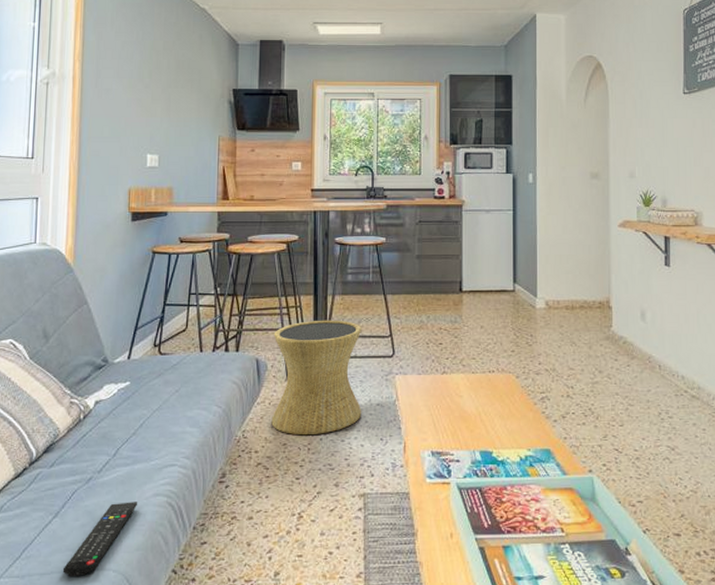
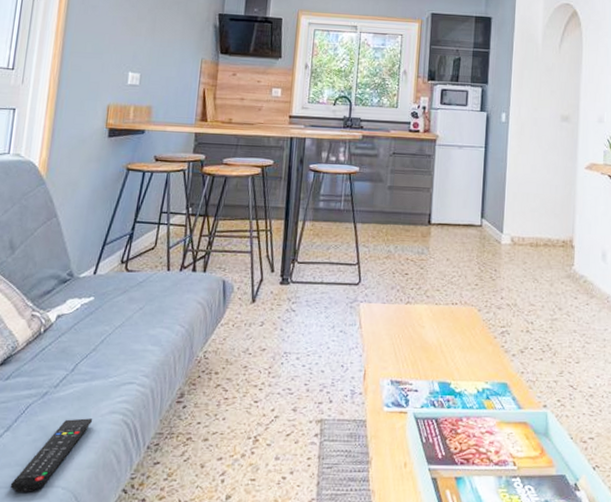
side table: present [271,320,362,436] -> none [233,244,330,359]

